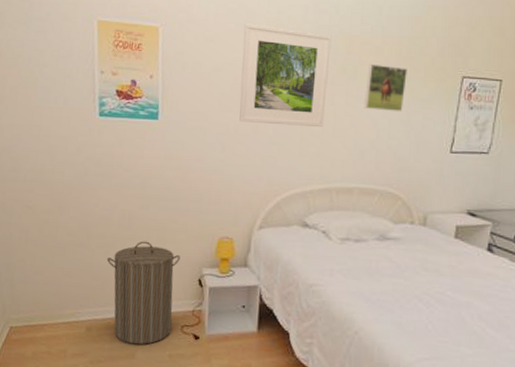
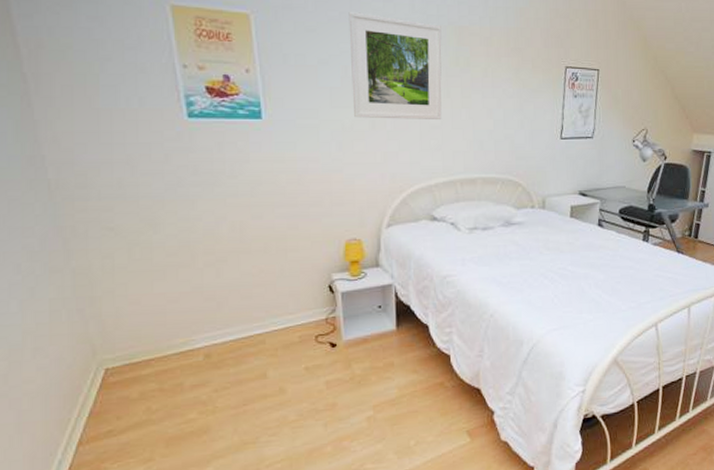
laundry hamper: present [106,241,180,345] -> none [219,252,305,364]
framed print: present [364,63,407,113] -> none [479,54,517,102]

